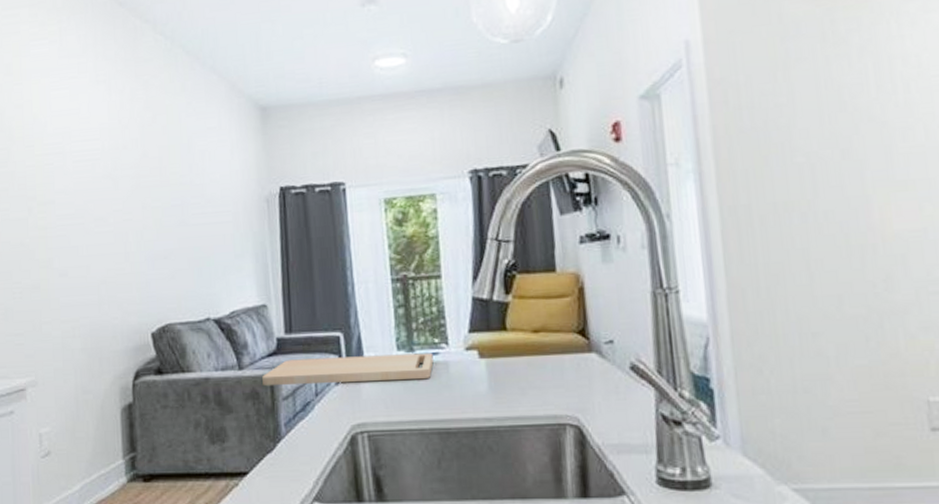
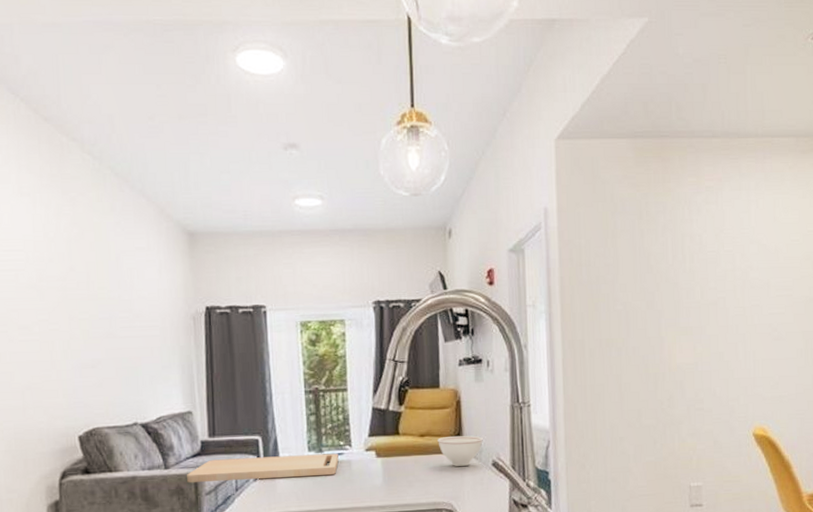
bowl: none [556,330,616,371] -> present [437,435,483,467]

